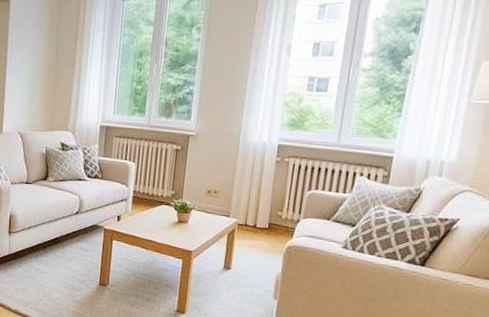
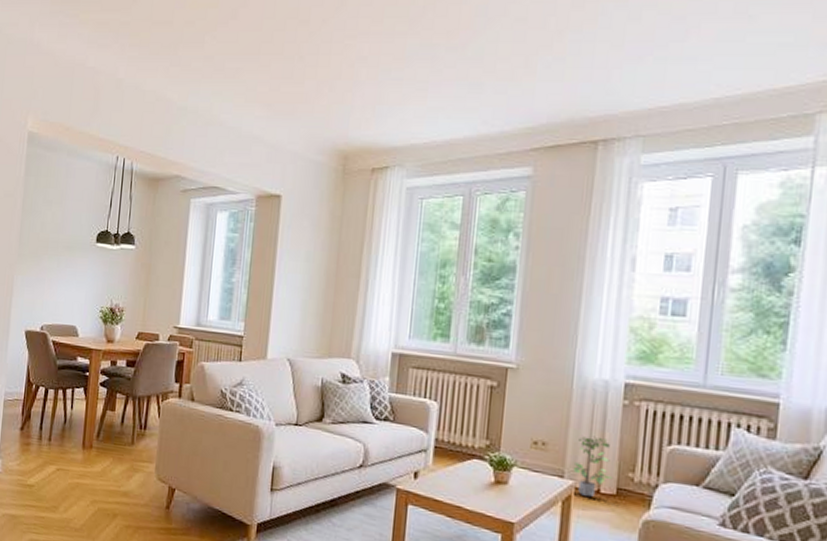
potted plant: none [236,185,266,230] -> present [573,436,612,497]

